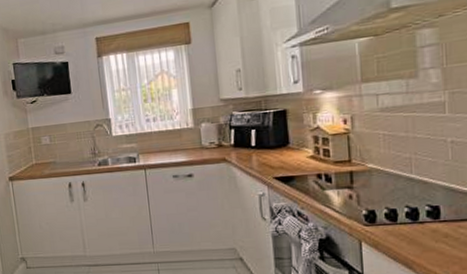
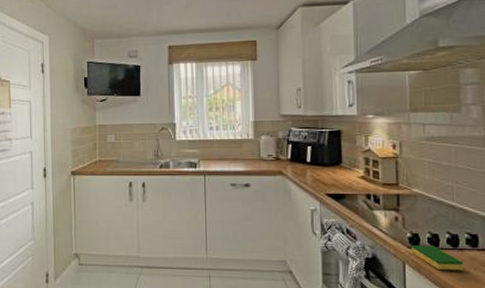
dish sponge: none [367,221,424,245] -> present [411,245,463,270]

